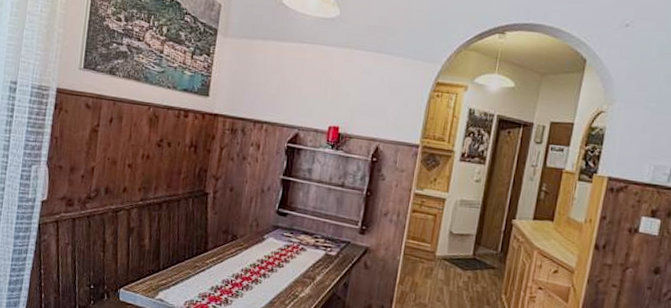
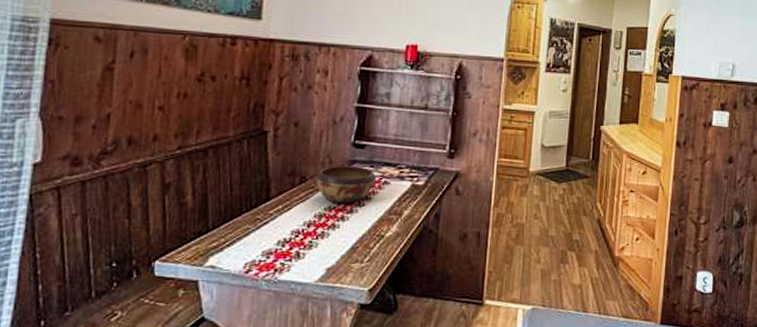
decorative bowl: none [244,228,294,263] -> present [315,166,376,204]

